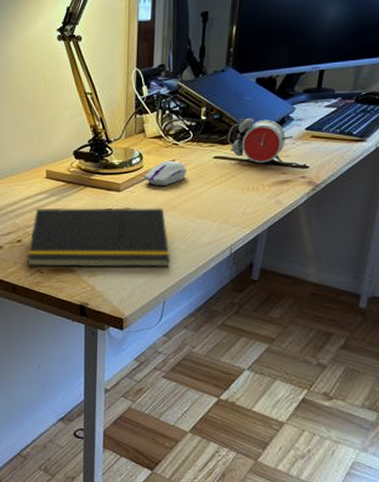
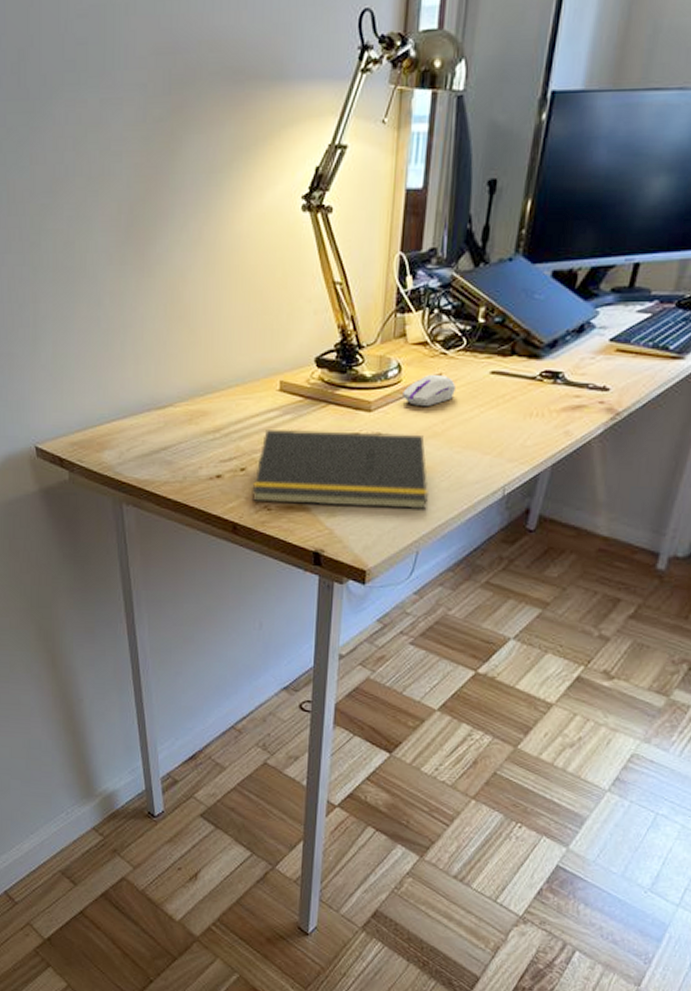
alarm clock: present [227,117,293,164] -> none [509,322,593,383]

